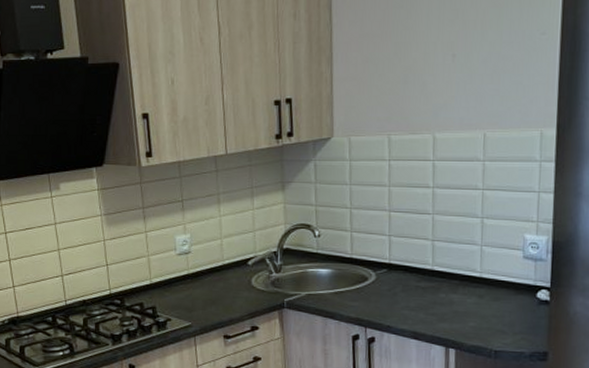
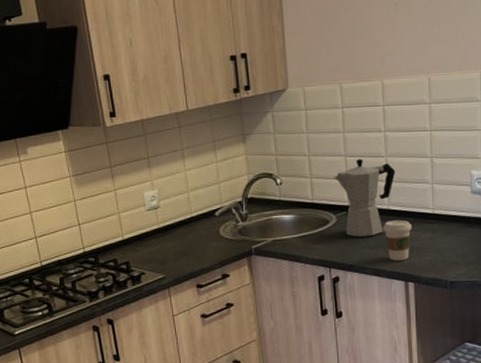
moka pot: none [375,214,443,297] -> present [333,158,396,237]
coffee cup: none [425,281,457,325] -> present [383,219,412,261]

